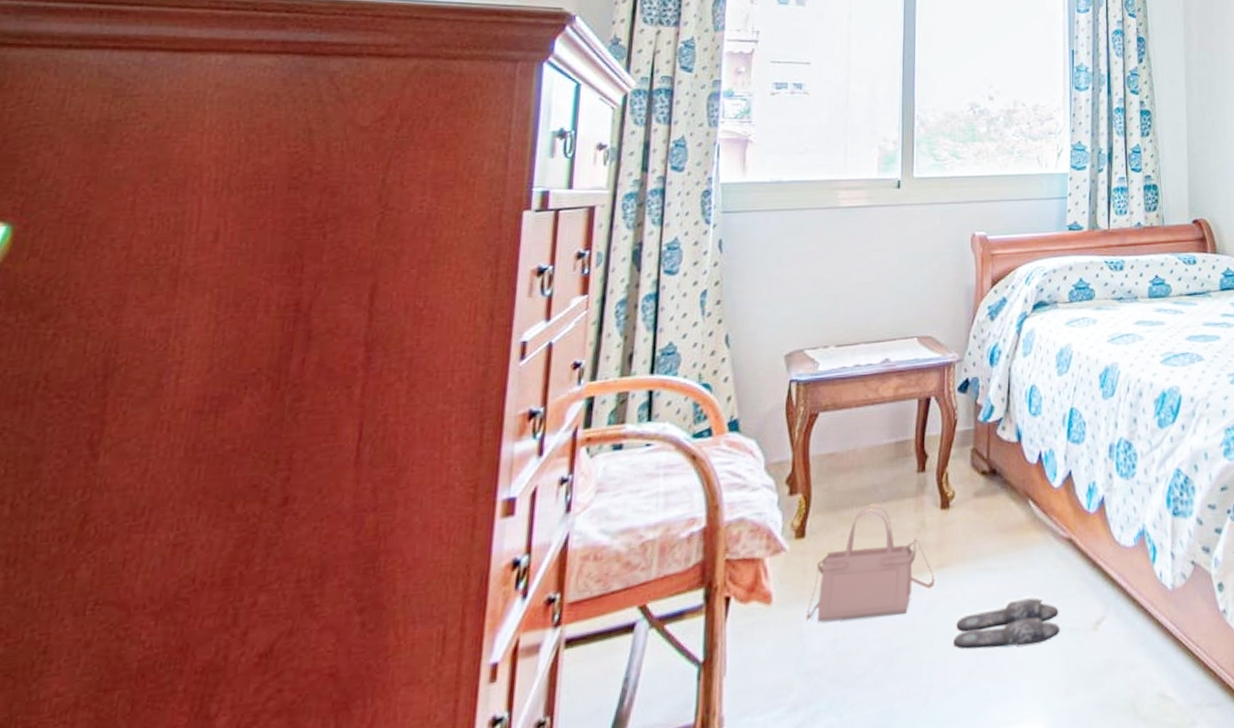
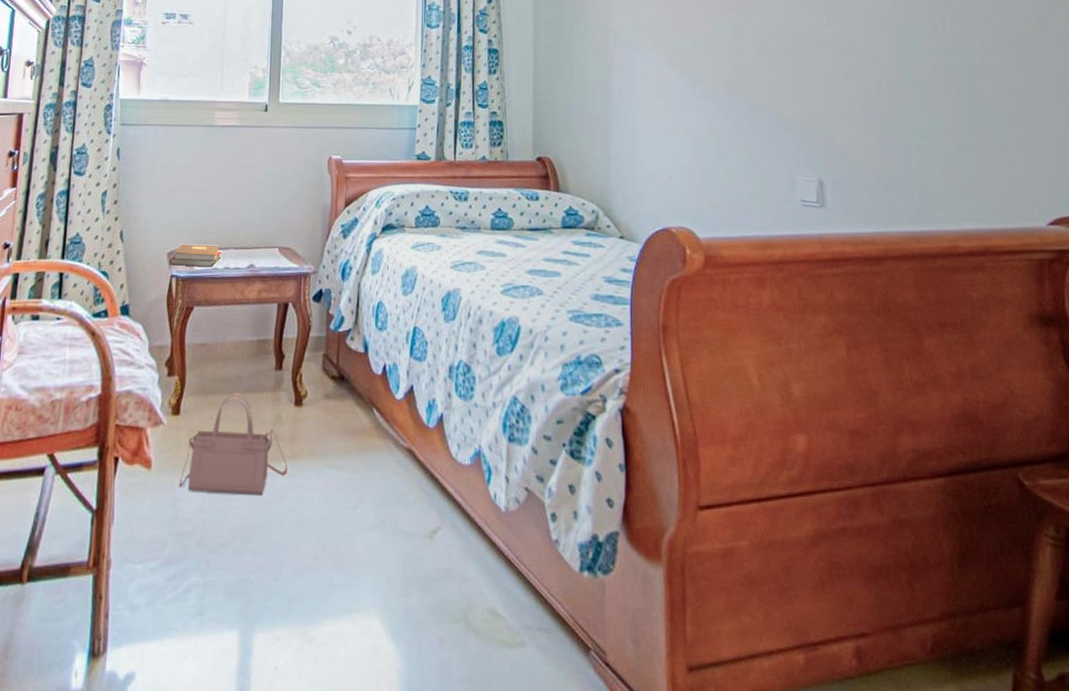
hardback book: none [787,342,851,369] -> present [169,244,222,268]
slippers: present [953,597,1059,648] -> none [302,498,398,542]

